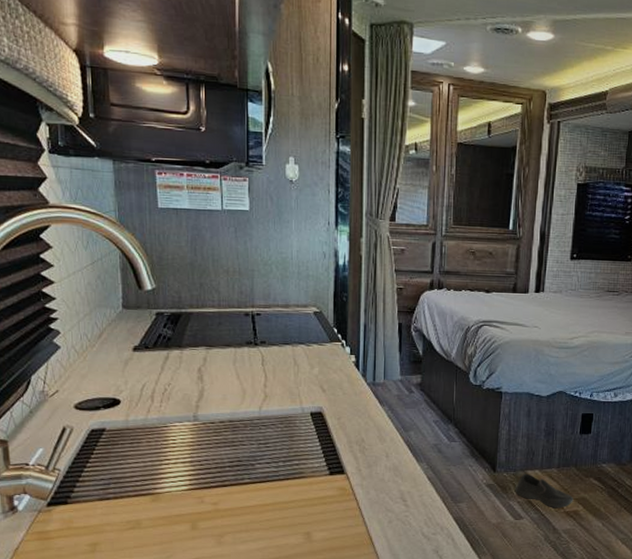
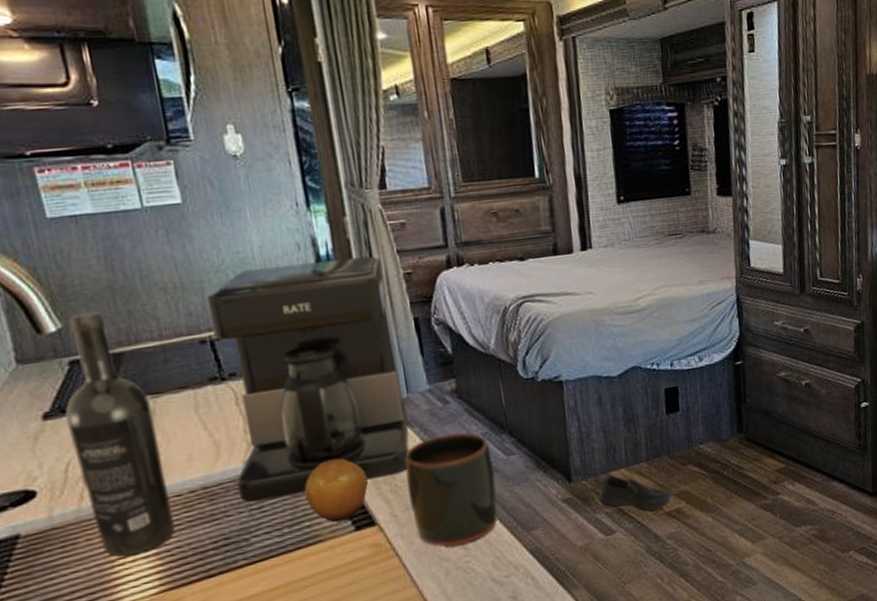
wine bottle: none [147,279,207,459] -> present [64,310,176,557]
coffee maker: none [253,267,382,439] -> present [207,256,410,503]
fruit: none [298,418,344,466] -> present [304,458,368,523]
mug: none [371,416,438,503] -> present [405,432,498,547]

